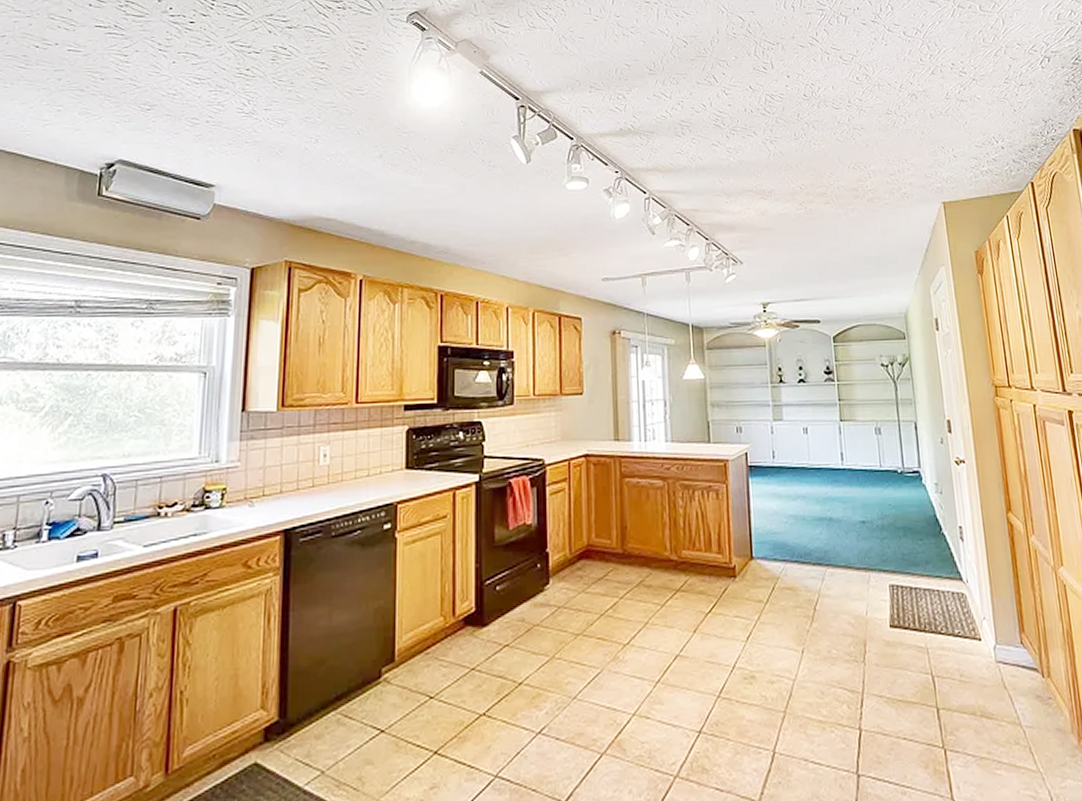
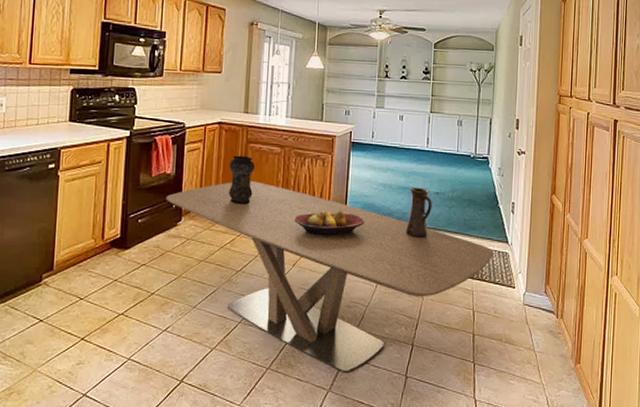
dining table: none [528,525,947,775] -> present [166,181,494,372]
vase: none [602,494,634,557] -> present [229,155,256,205]
fruit bowl: none [689,554,778,590] -> present [294,210,365,236]
pitcher: none [829,516,860,584] -> present [406,187,432,239]

